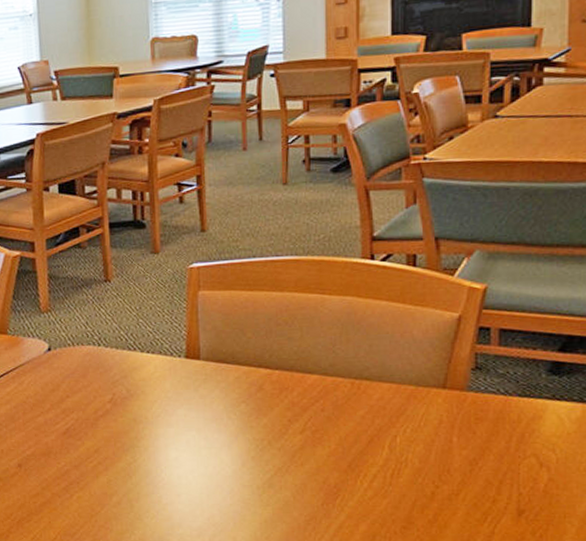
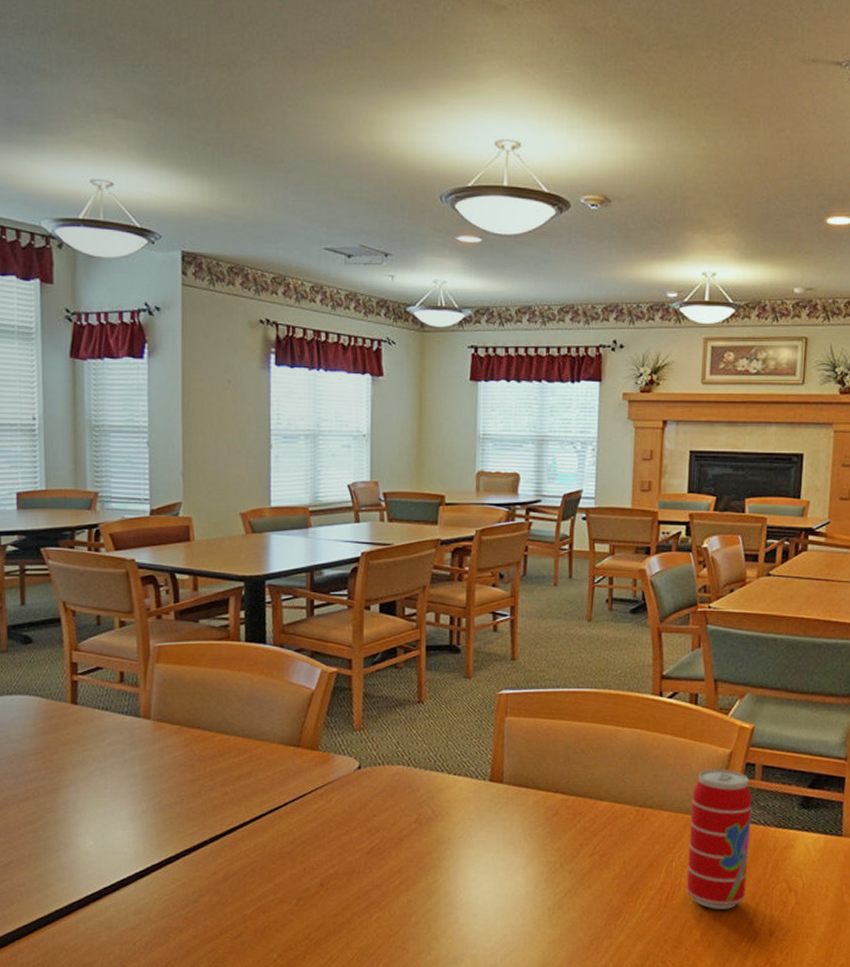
beverage can: none [414,335,489,487] -> present [686,769,753,909]

